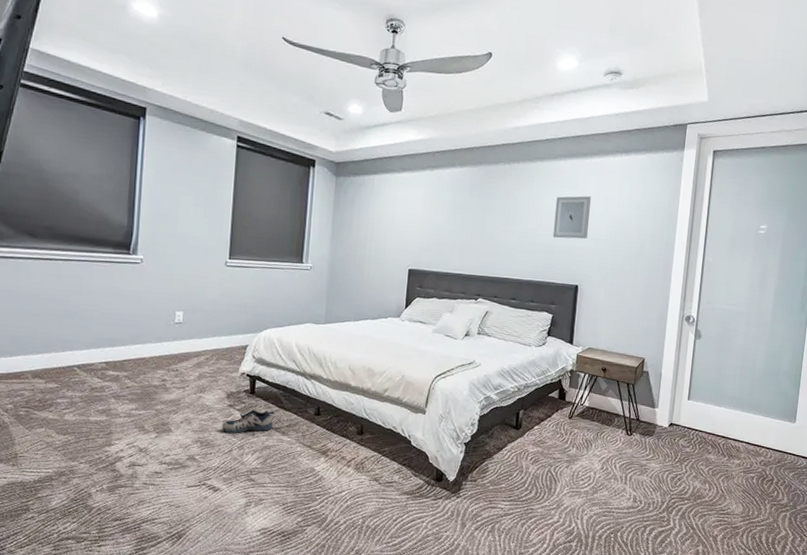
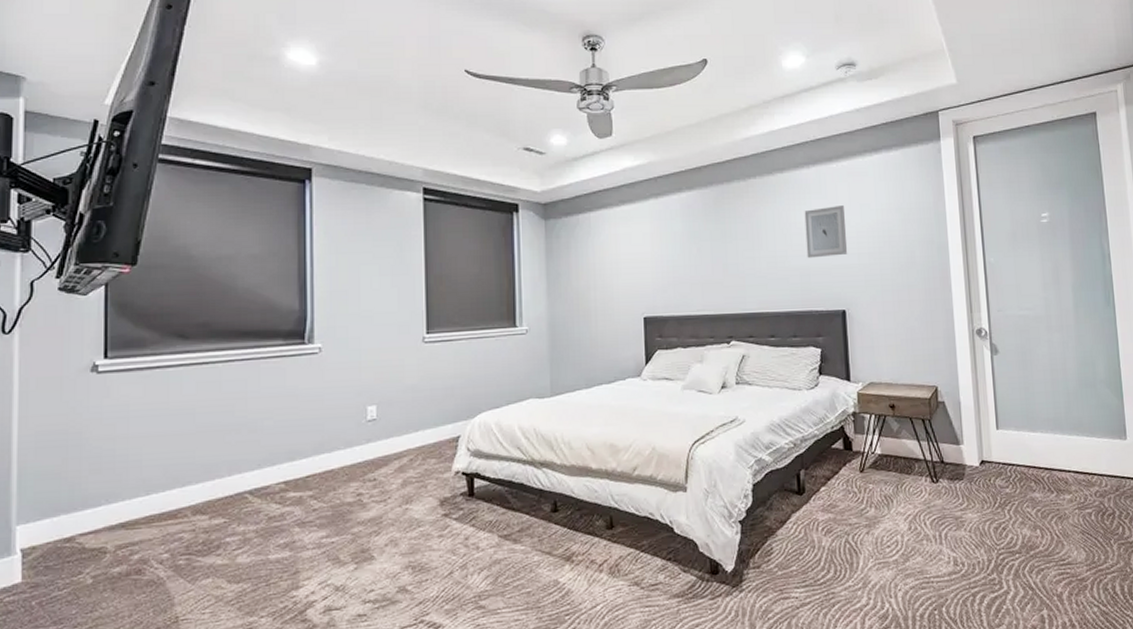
shoe: present [222,410,276,433] -> none [437,513,503,550]

